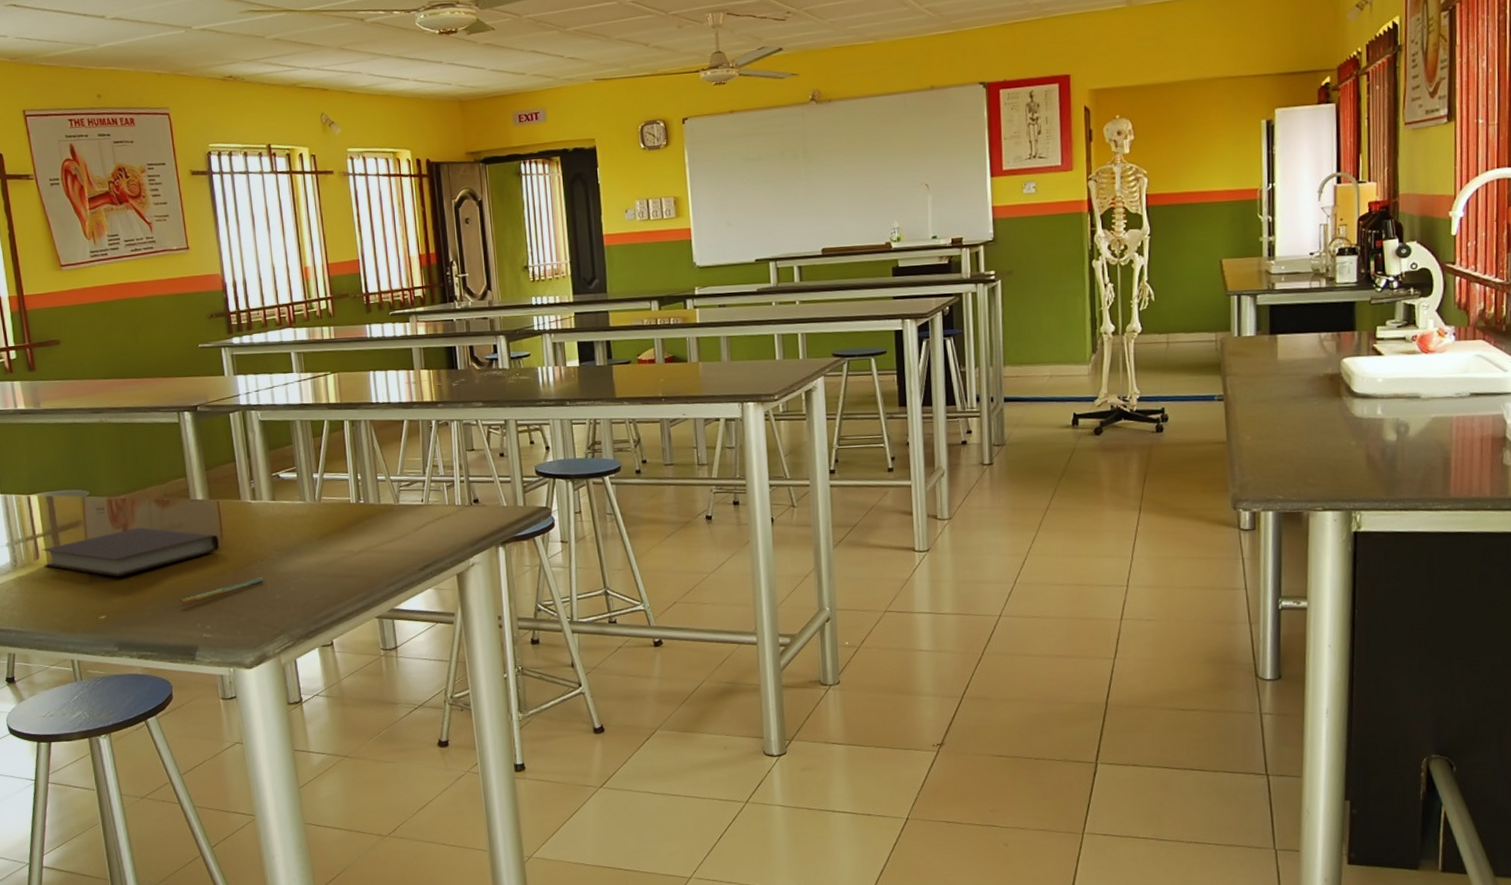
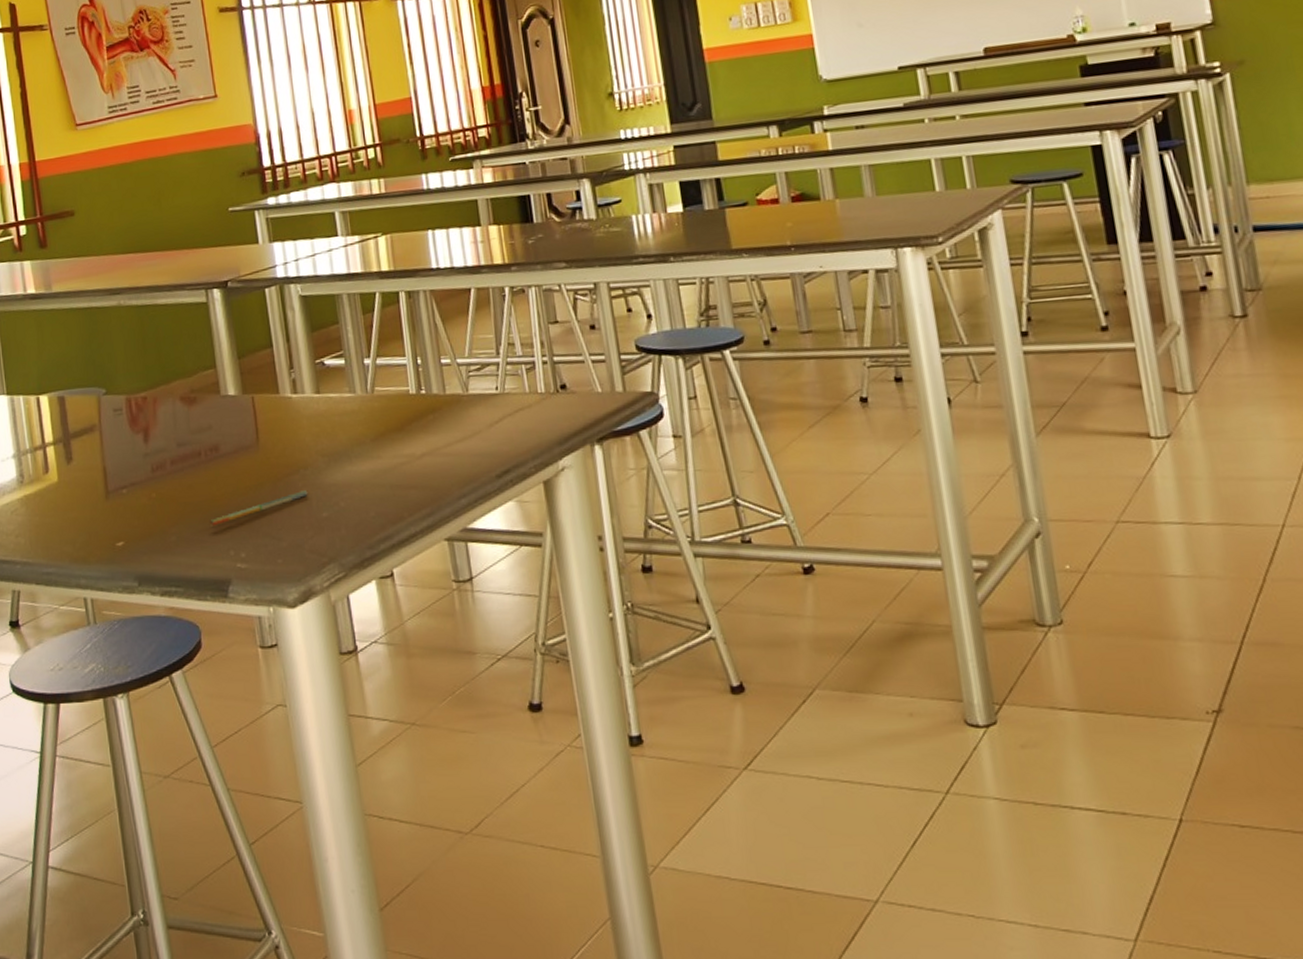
notebook: present [41,527,220,577] -> none [51,431,256,493]

